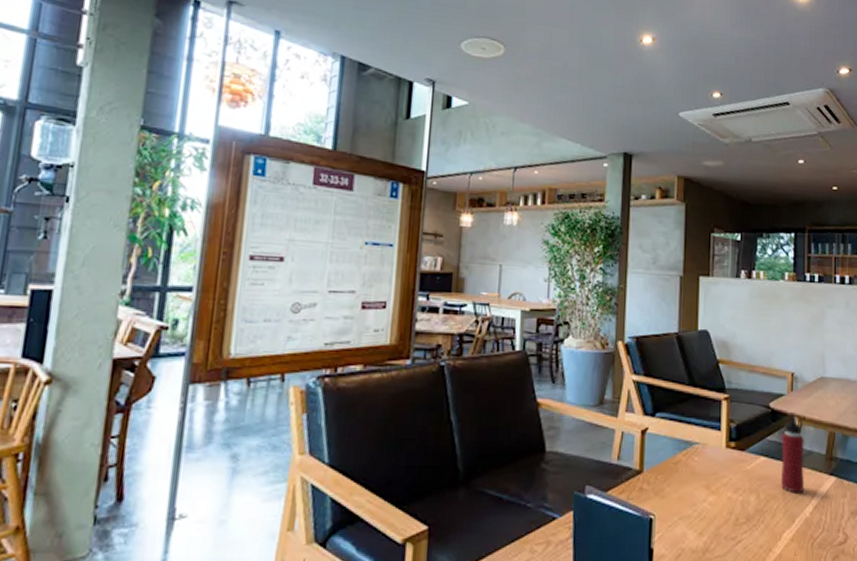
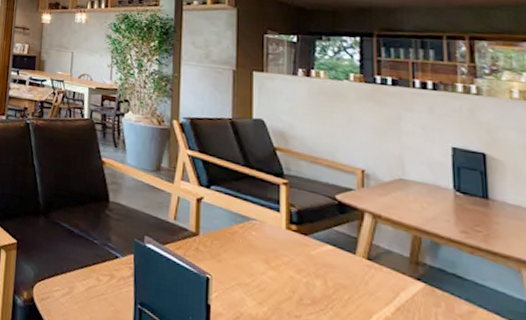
water bottle: present [781,412,804,493] -> none [352,208,382,291]

